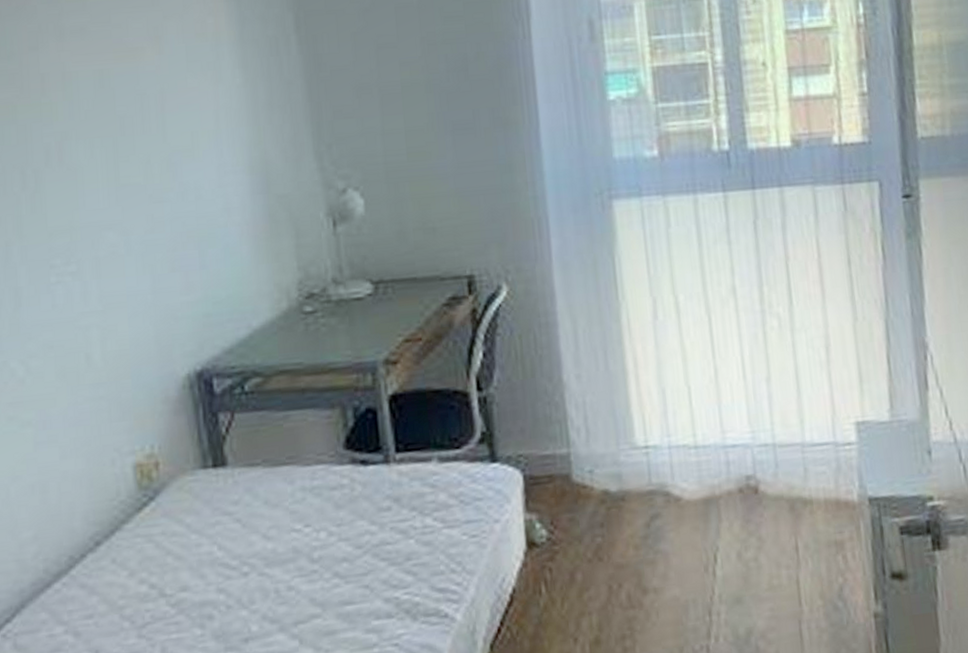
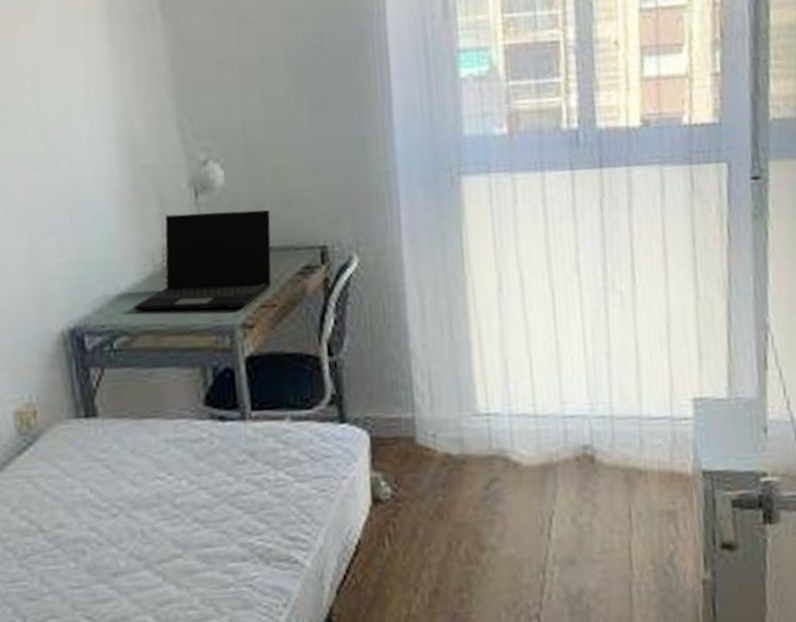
laptop: none [267,238,416,350] -> present [134,209,272,311]

